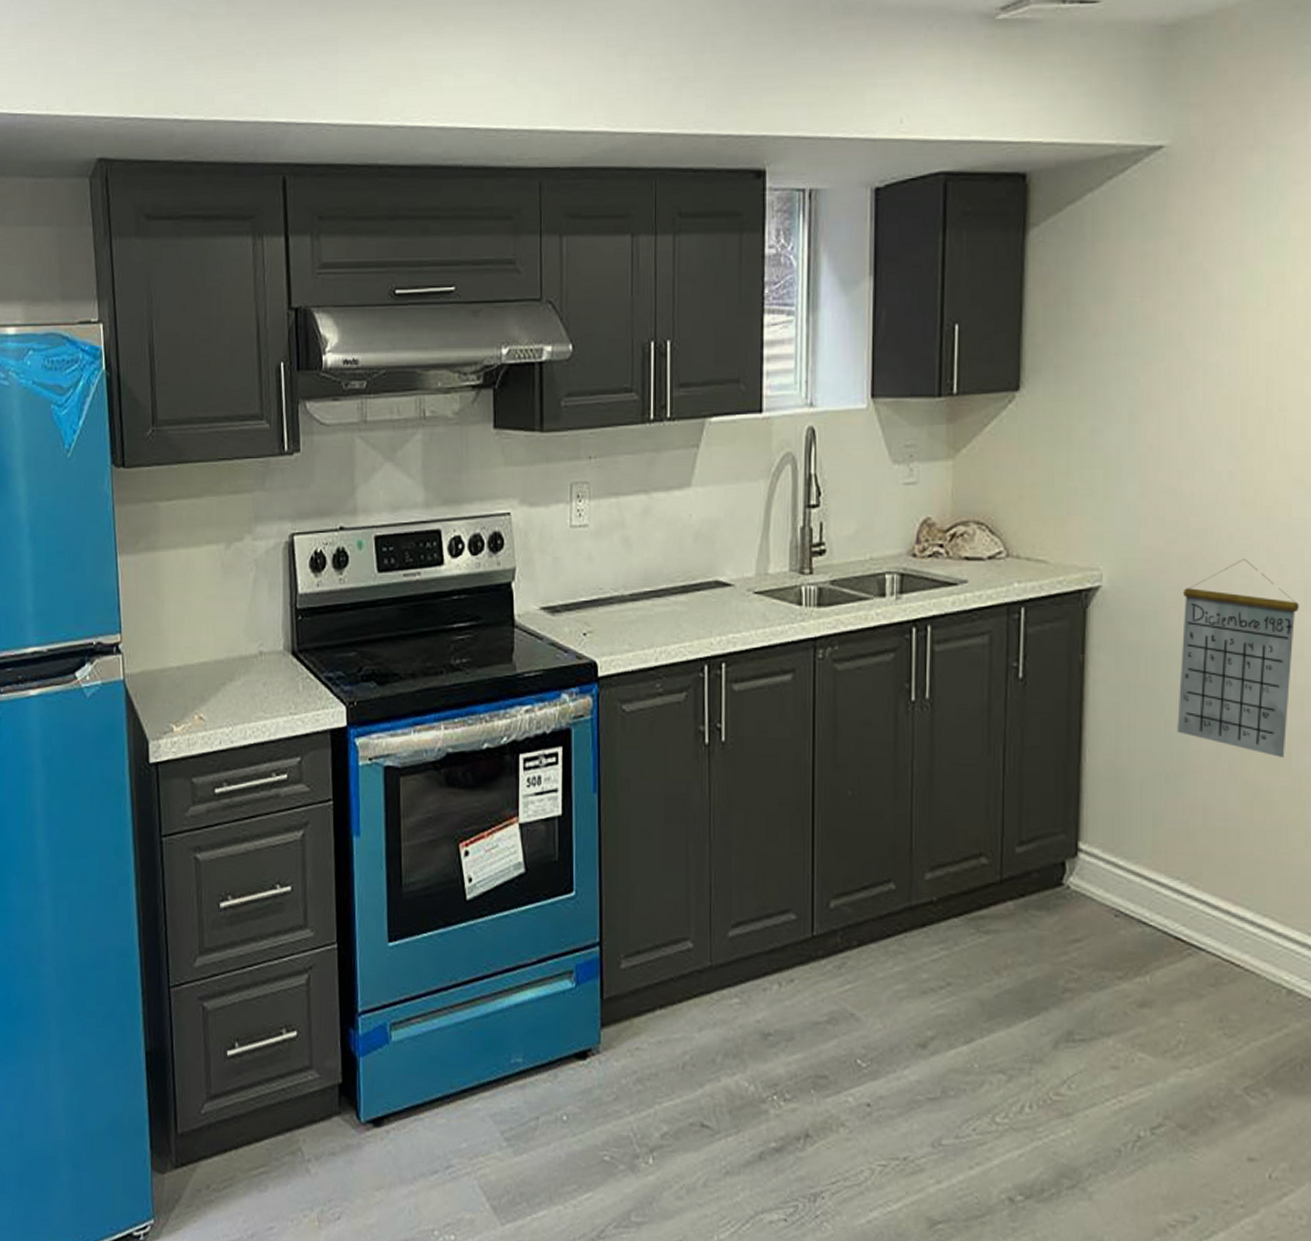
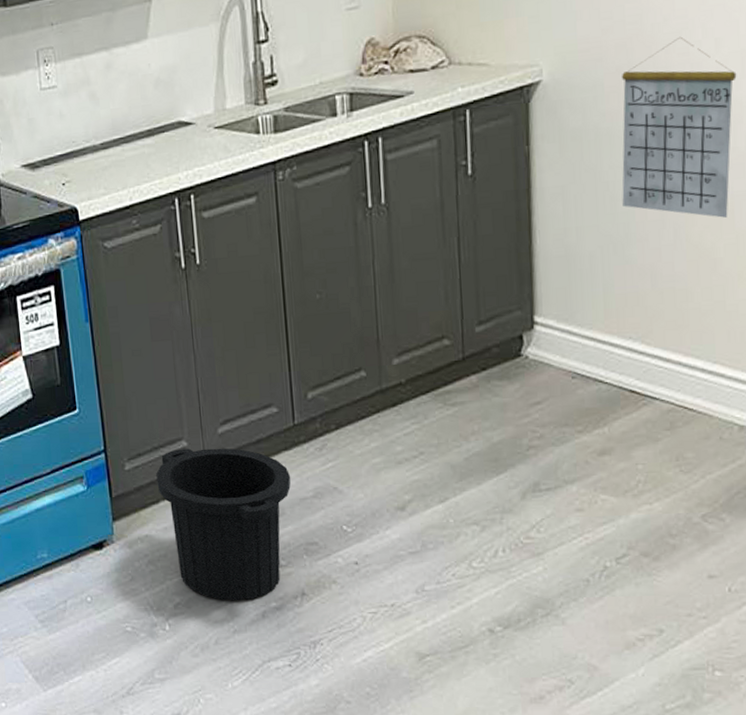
trash can: none [655,950,805,1137] -> present [156,448,291,601]

